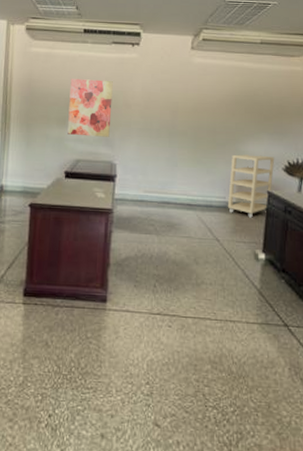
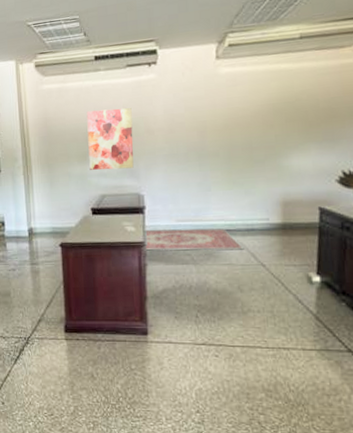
rug: none [111,198,202,224] -> present [144,228,244,251]
shelving unit: present [227,153,275,218] -> none [271,167,326,239]

